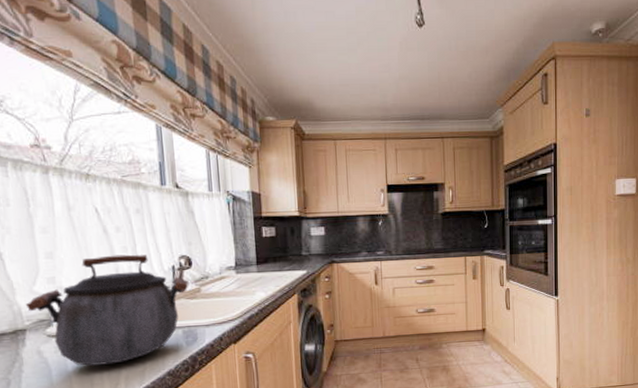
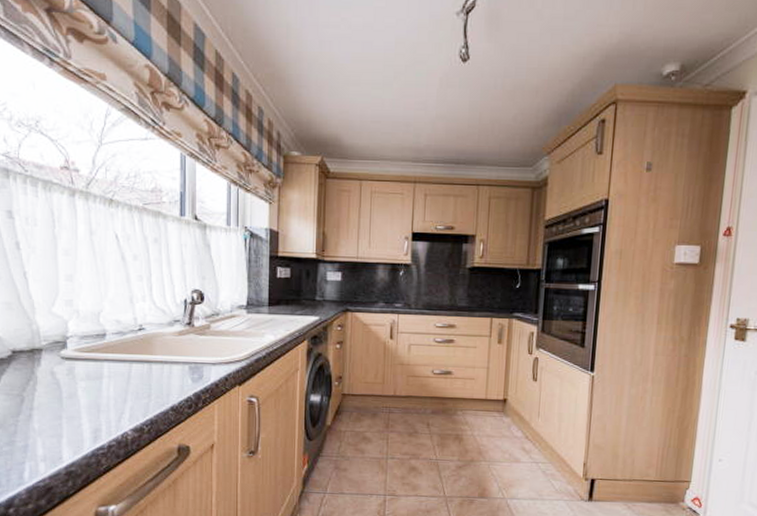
kettle: present [25,254,189,366] -> none [43,283,199,393]

